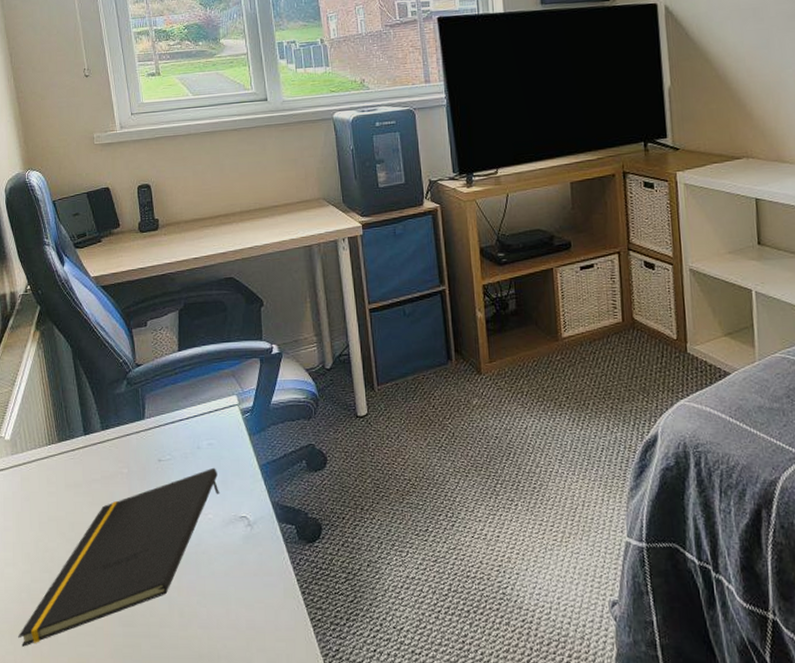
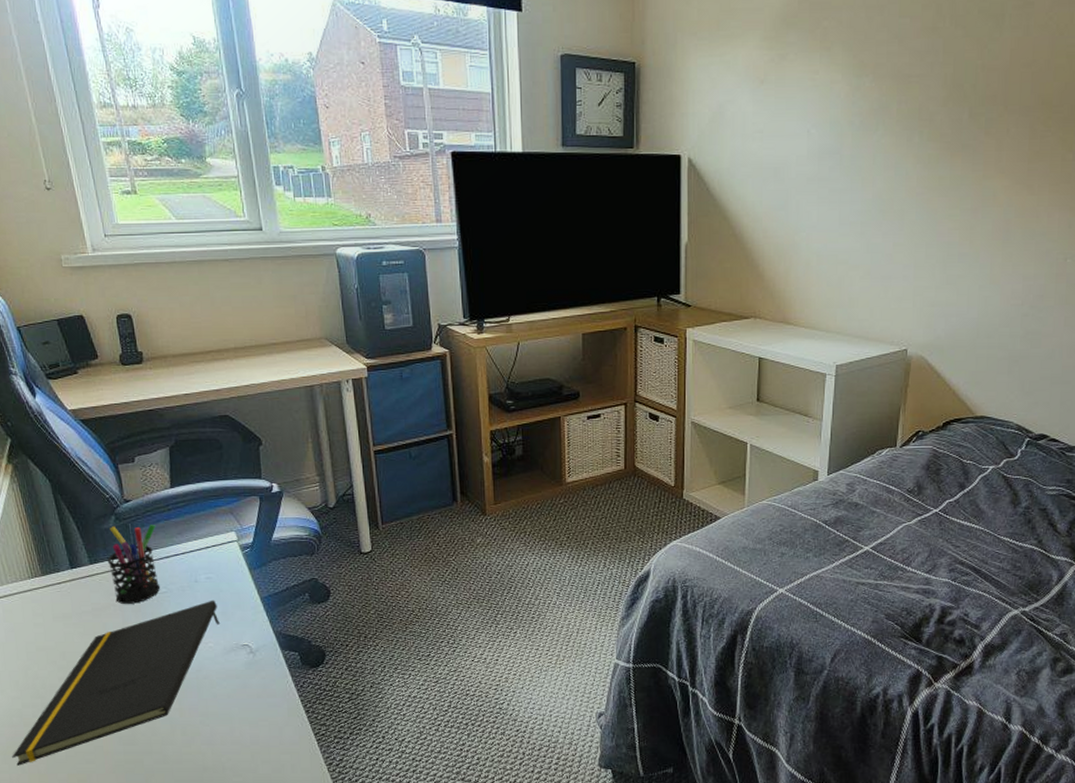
pen holder: none [117,389,165,472] -> present [107,525,161,604]

